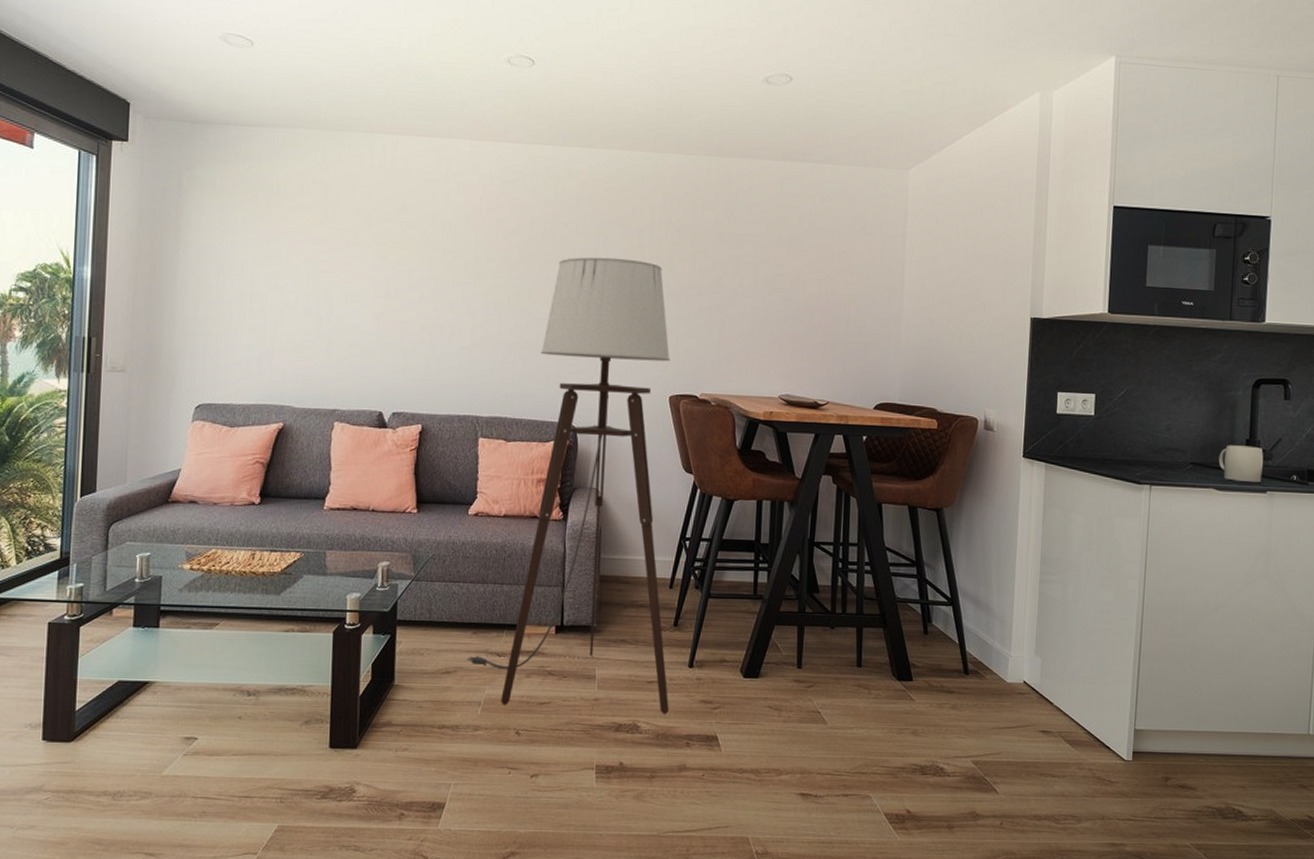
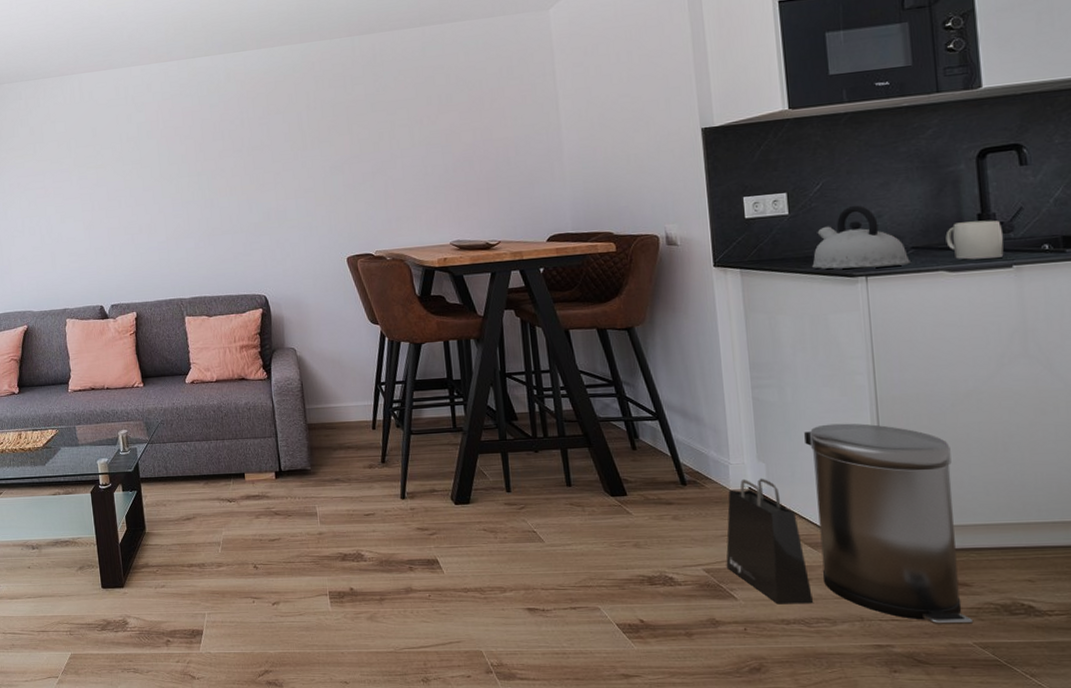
floor lamp: present [466,257,671,714] -> none [202,141,389,544]
shopping bag: none [993,672,1064,801] -> present [726,478,813,604]
pedal bin: none [1076,624,1197,827] -> present [804,423,974,625]
kettle: none [1106,415,1189,479] -> present [811,205,912,270]

